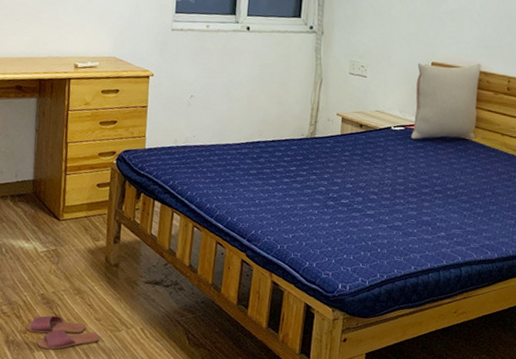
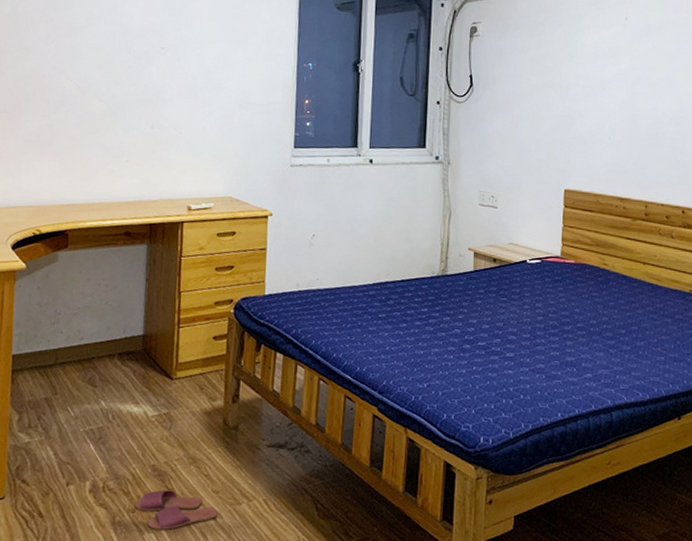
pillow: present [411,63,482,140] -> none [548,189,616,273]

